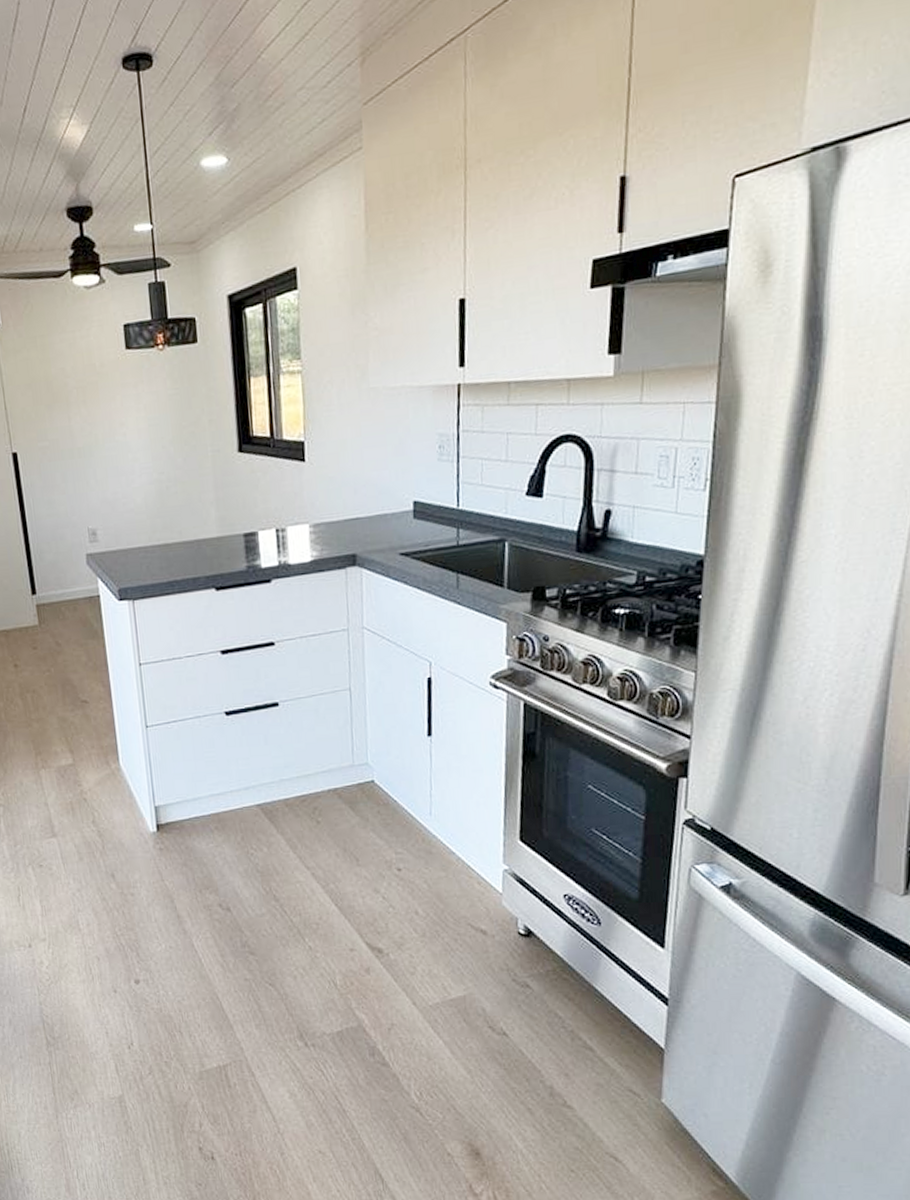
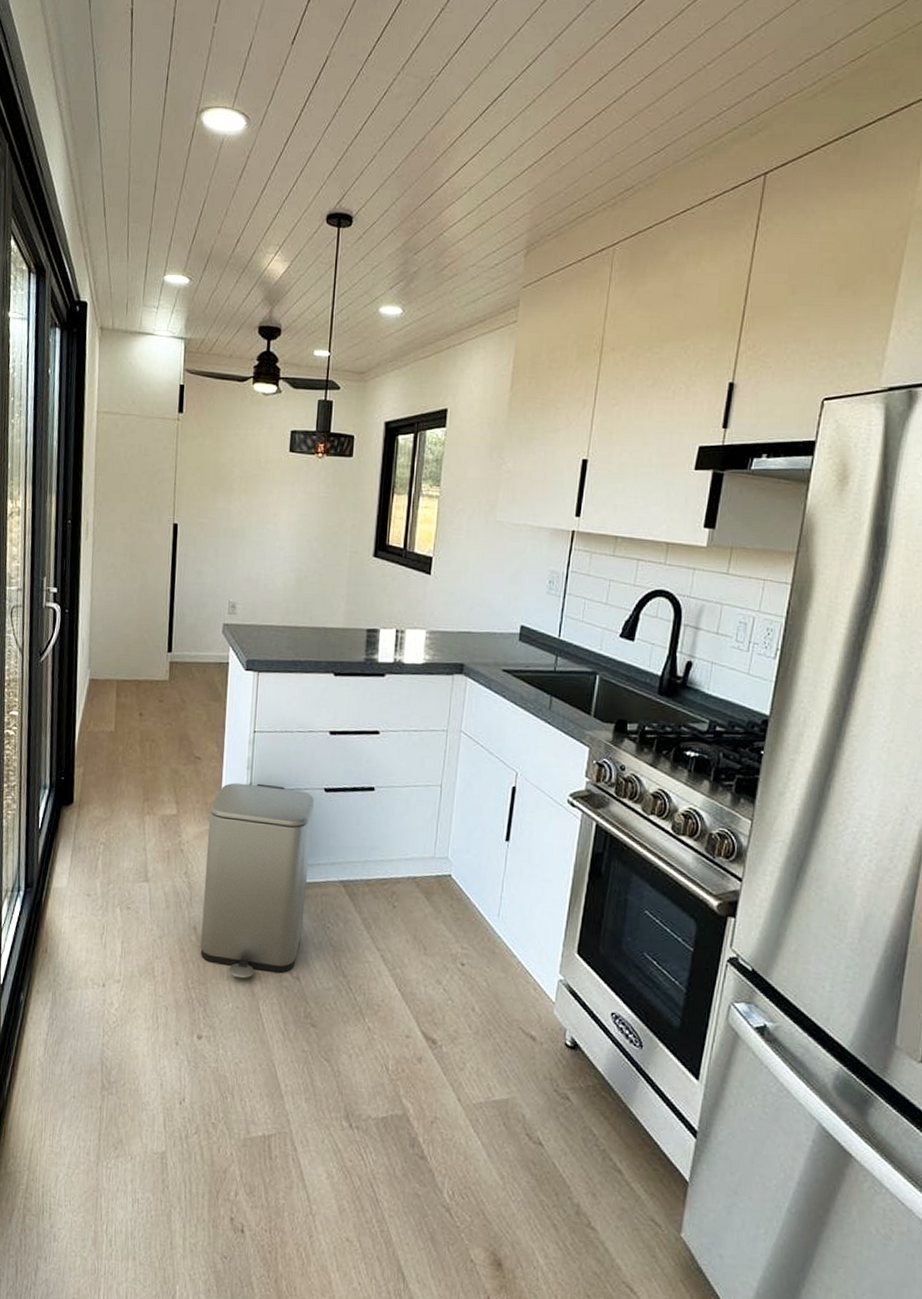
pedal bin: none [106,717,226,919] -> present [200,782,314,979]

